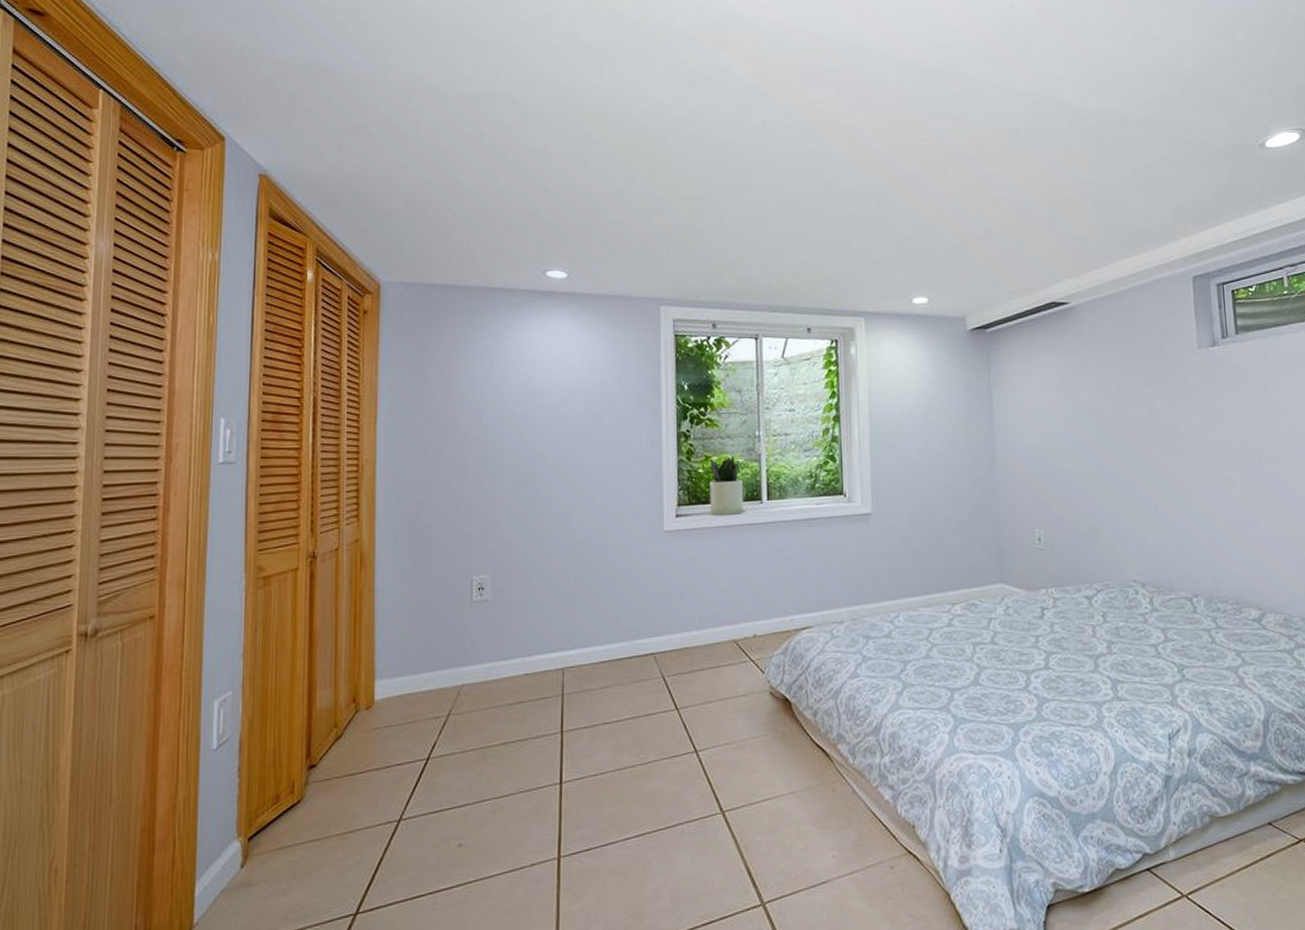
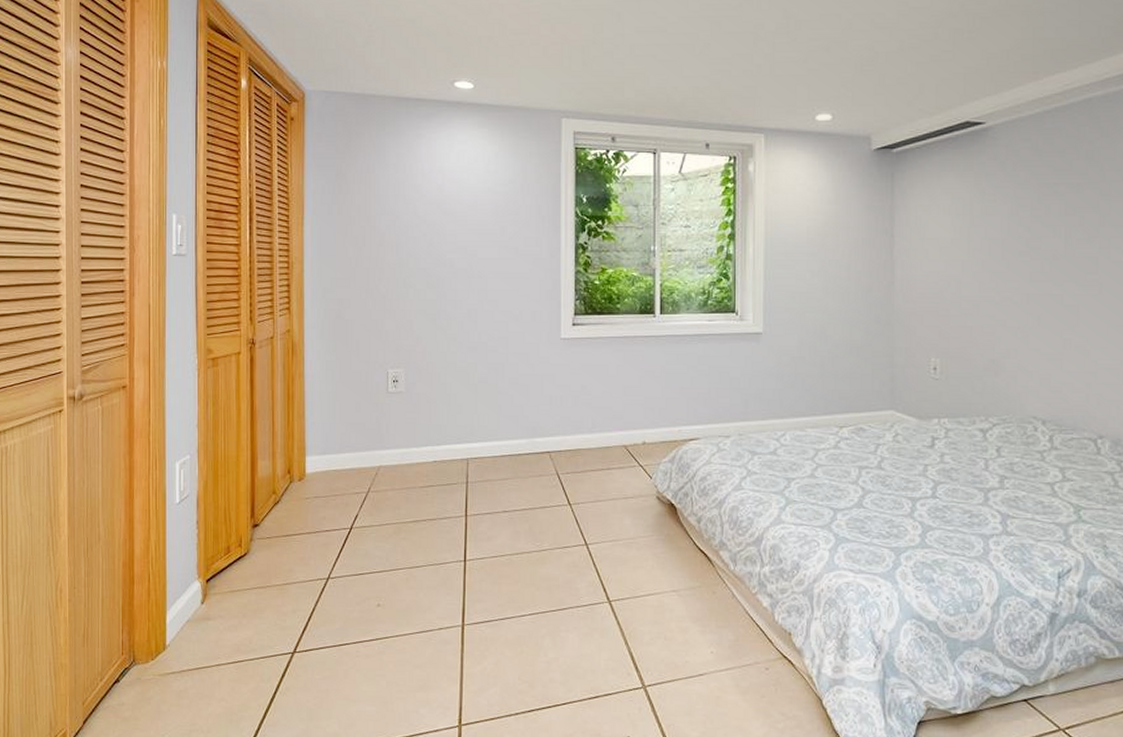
planter: present [707,455,747,517] -> none [602,269,640,327]

